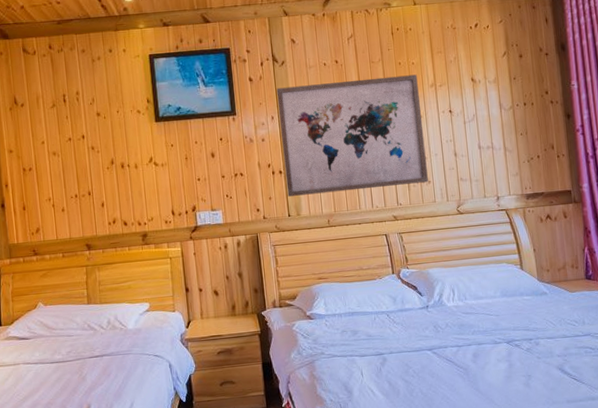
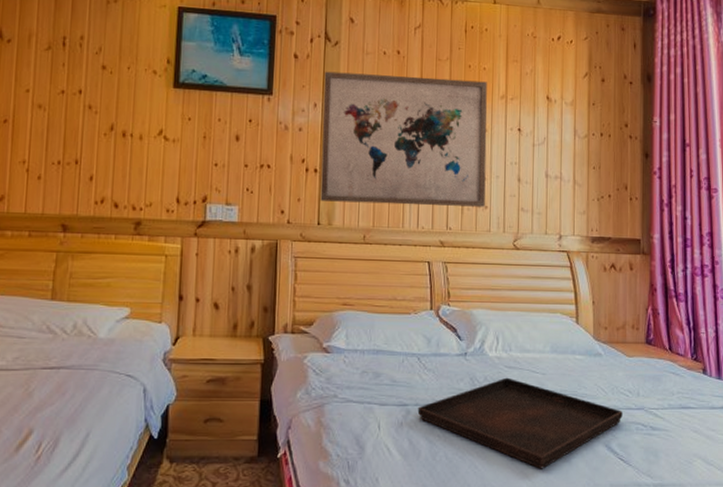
serving tray: none [392,322,572,394] -> present [417,377,623,469]

